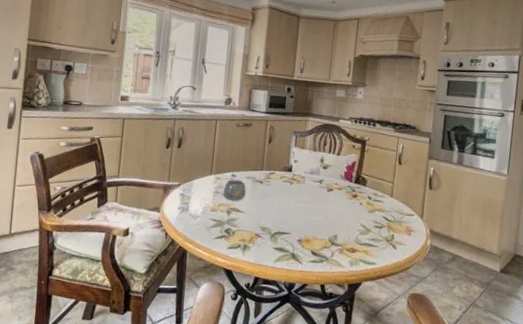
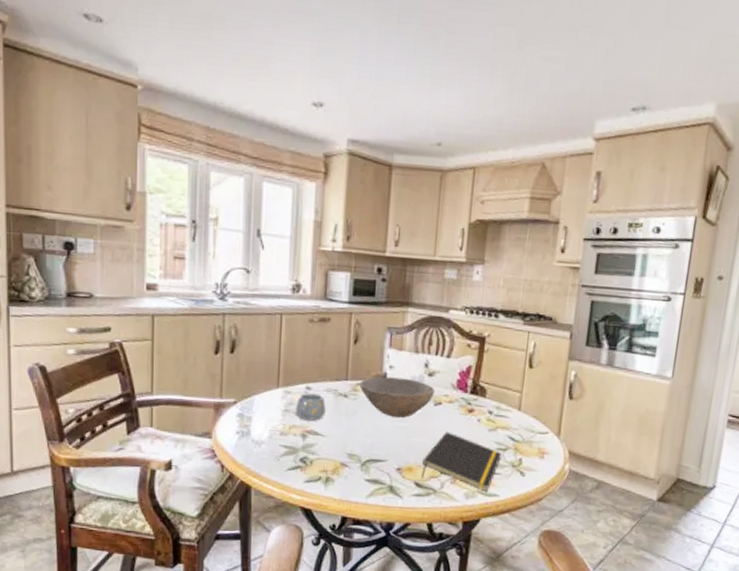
bowl: none [271,168,328,200] -> present [359,376,435,418]
notepad: none [316,212,378,261] -> present [421,431,501,492]

